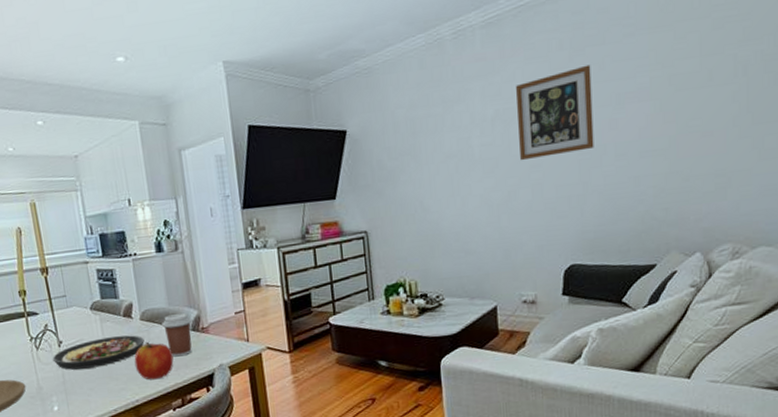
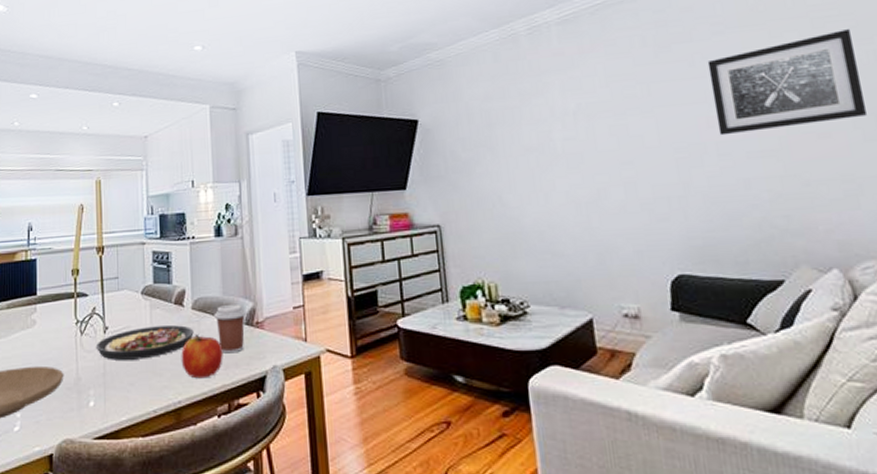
wall art: present [516,64,594,161] -> none [598,61,692,157]
wall art: none [616,29,747,137] -> present [707,29,868,136]

